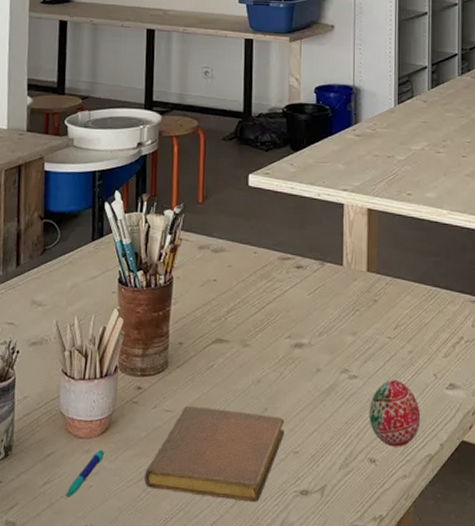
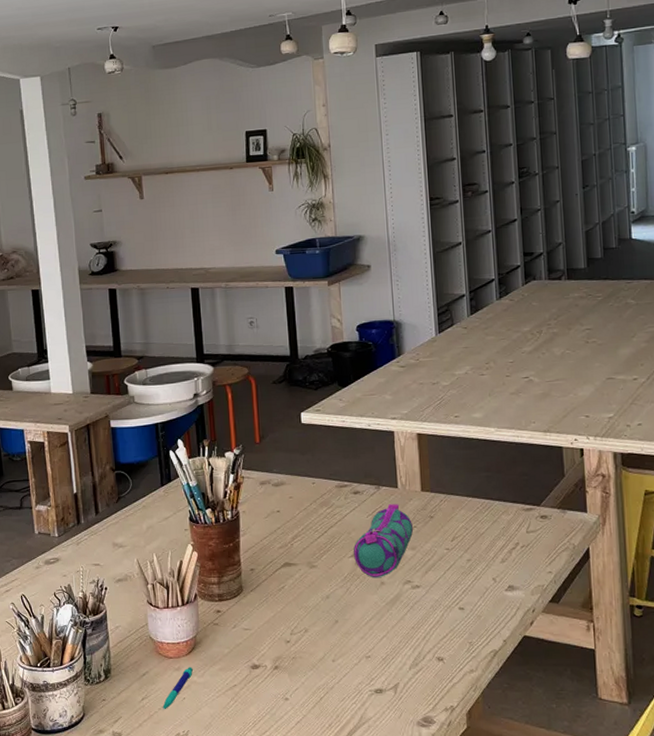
notebook: present [144,405,285,503] -> none [231,623,356,703]
pencil case: none [290,283,355,364] -> present [353,504,413,578]
decorative egg: present [369,380,421,447] -> none [433,587,483,646]

